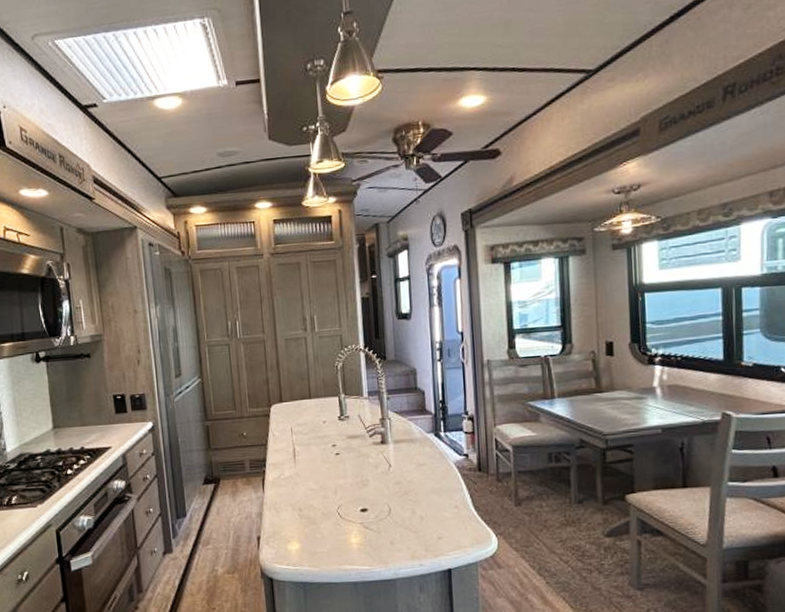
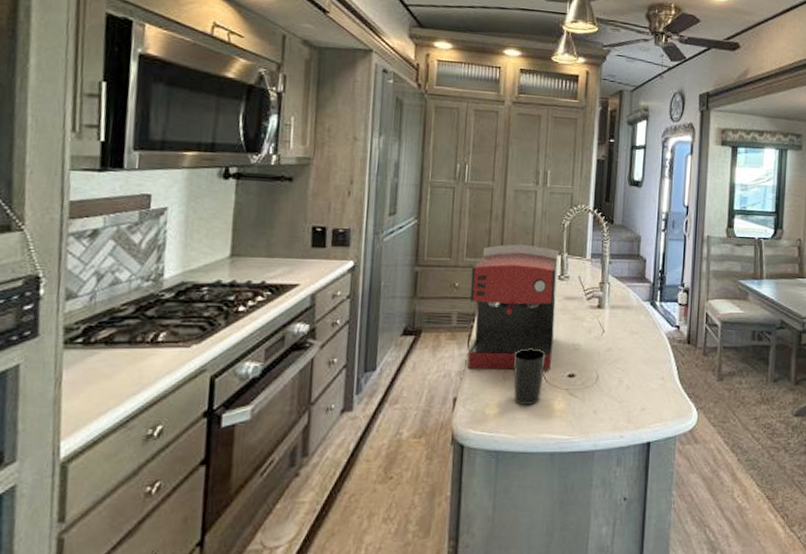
coffee maker: none [256,390,344,510] -> present [467,244,559,370]
cup: none [306,487,337,540] -> present [513,348,546,405]

